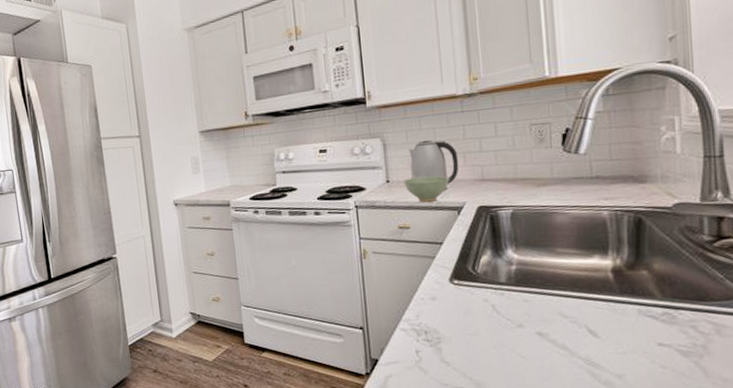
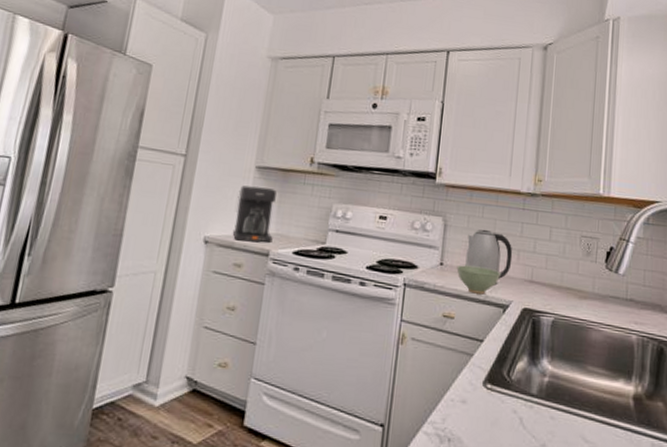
coffee maker: none [191,147,230,198] -> present [233,185,277,243]

